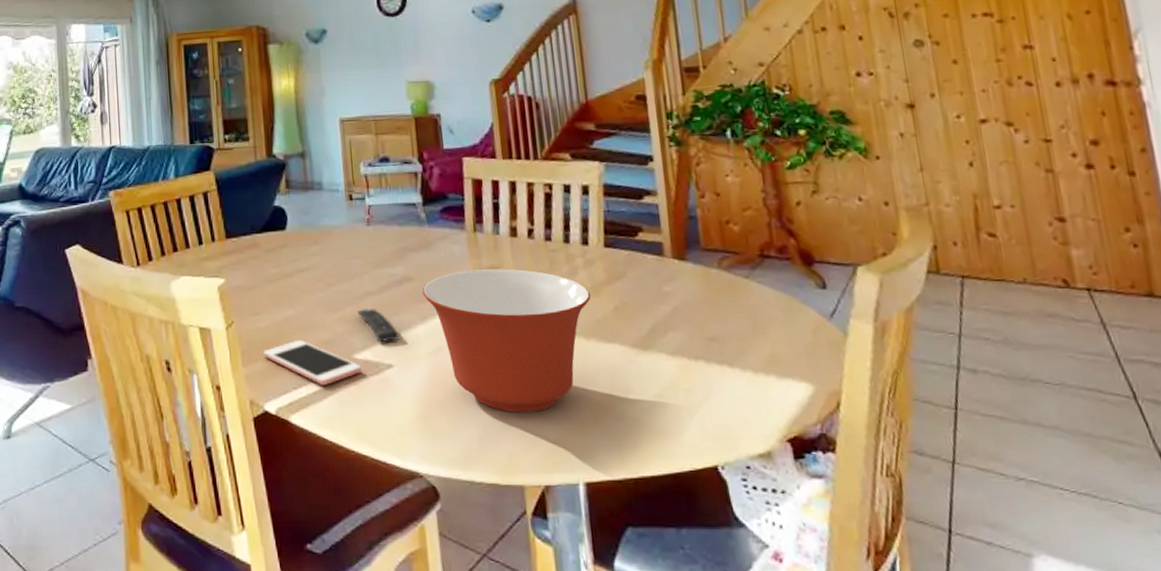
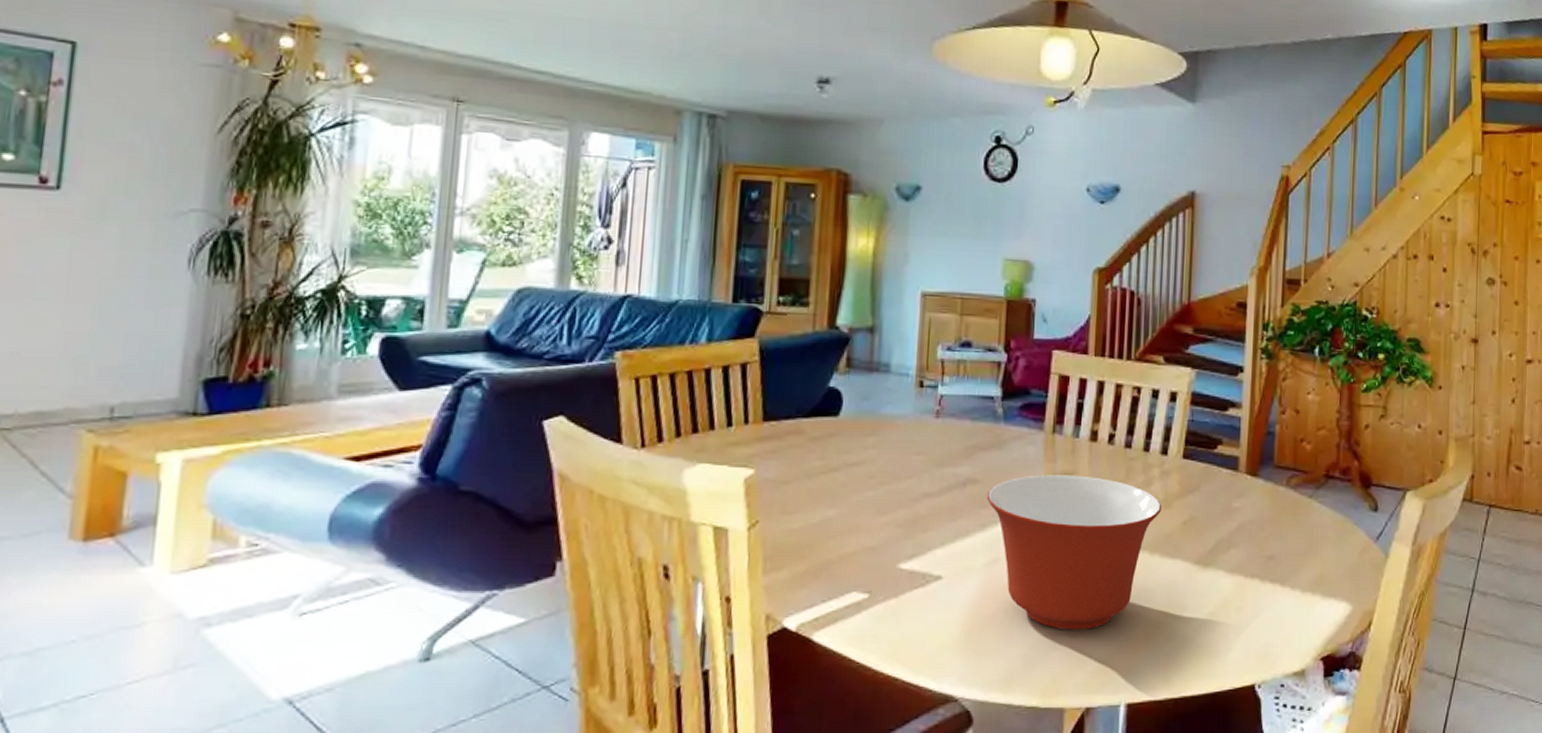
cell phone: present [263,339,362,385] -> none [790,545,906,598]
remote control: present [357,309,400,342] -> none [910,513,955,550]

